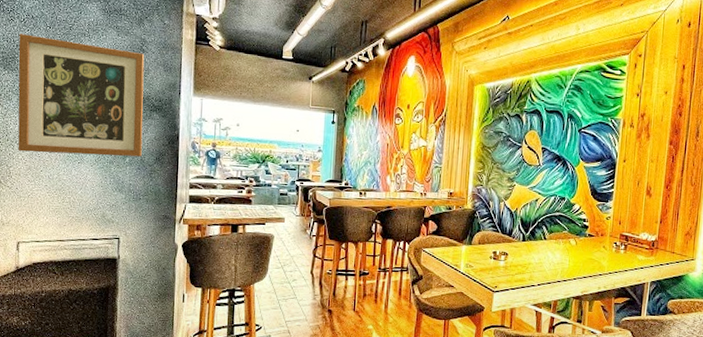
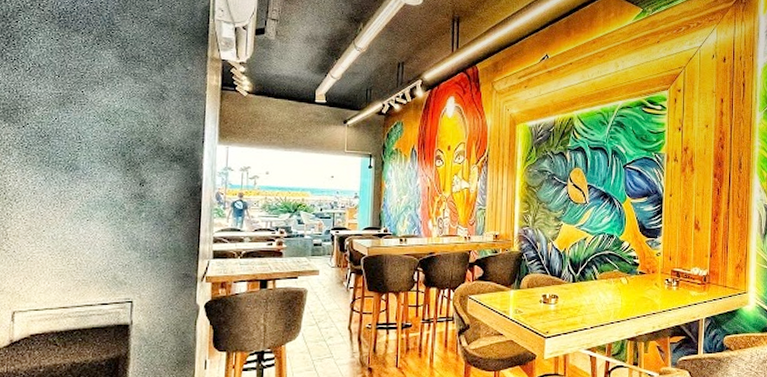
wall art: present [18,34,145,157] -> none [17,84,165,212]

